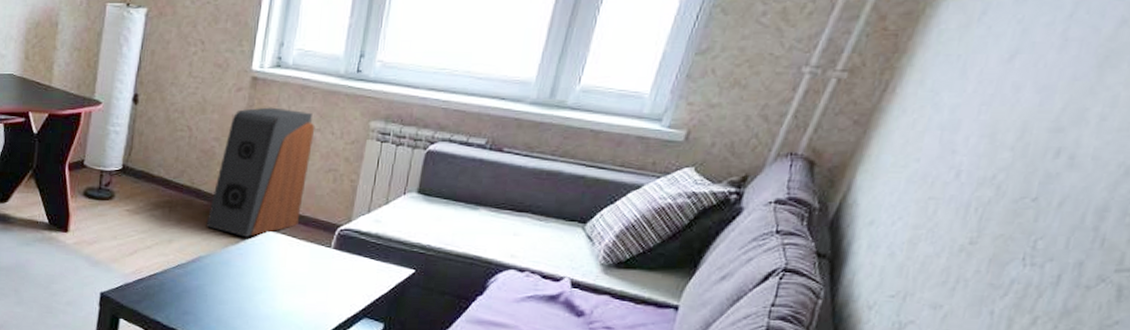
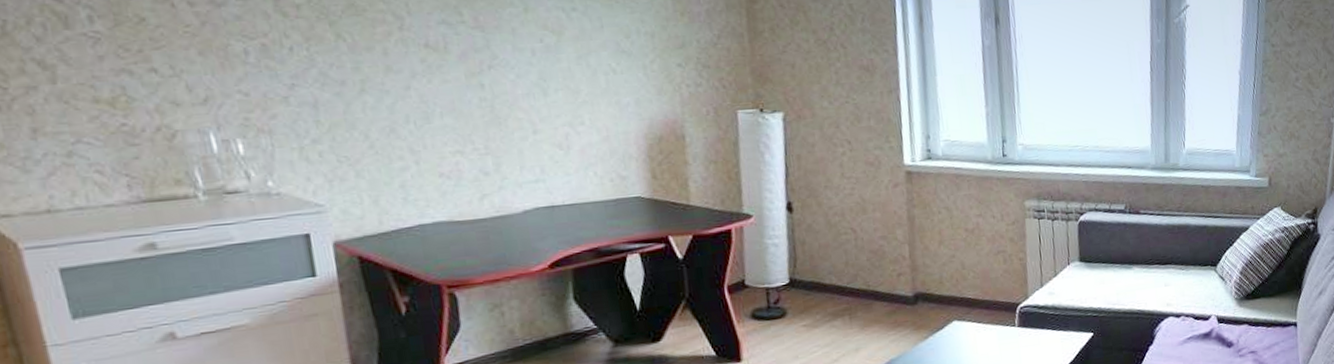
speaker: present [206,107,316,237] -> none [890,198,981,331]

